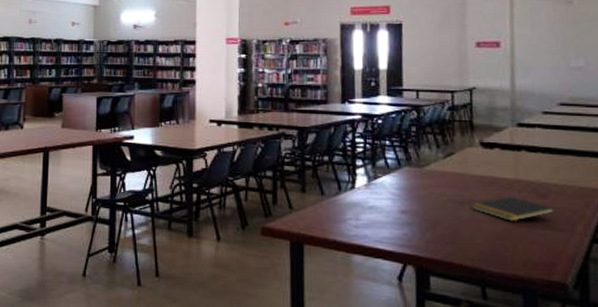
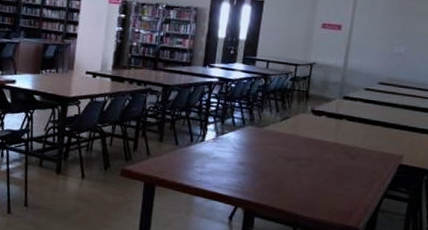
notepad: present [471,196,556,221] -> none [296,156,361,177]

